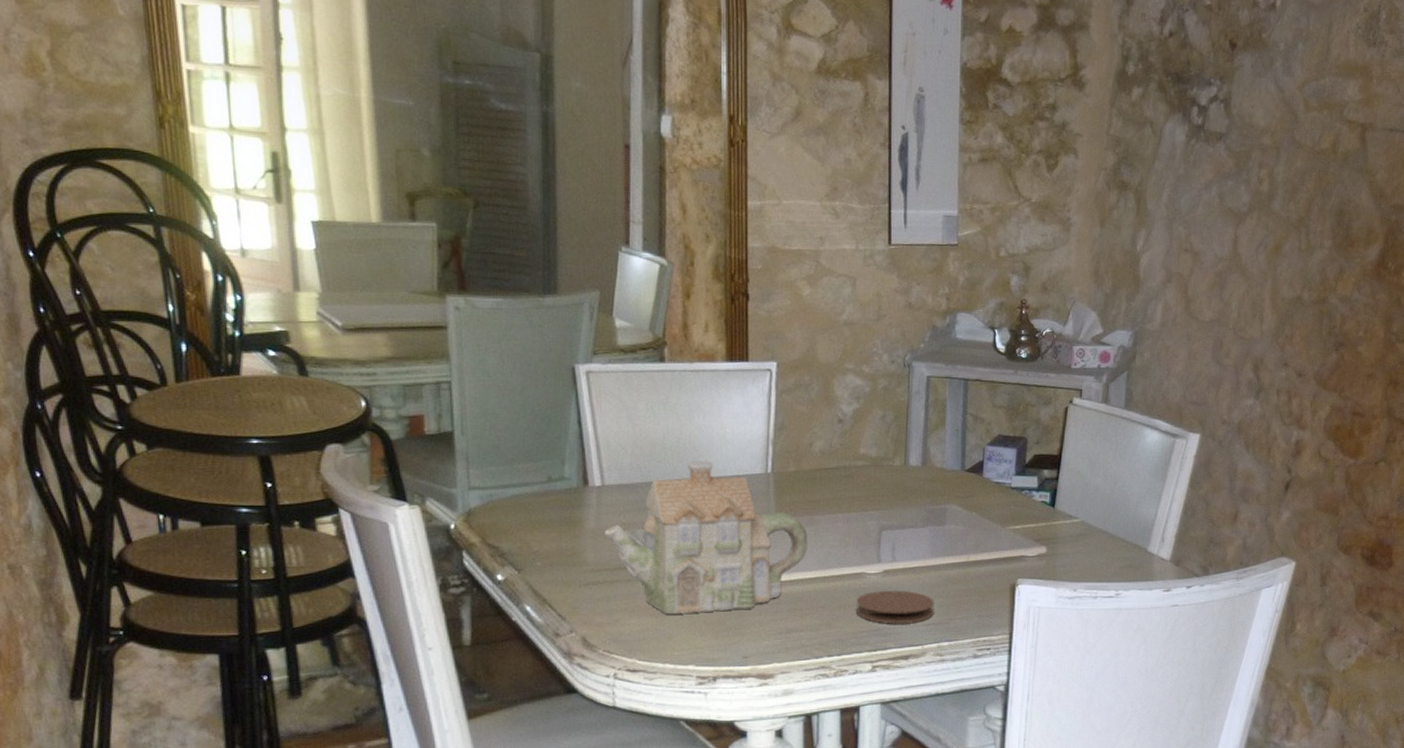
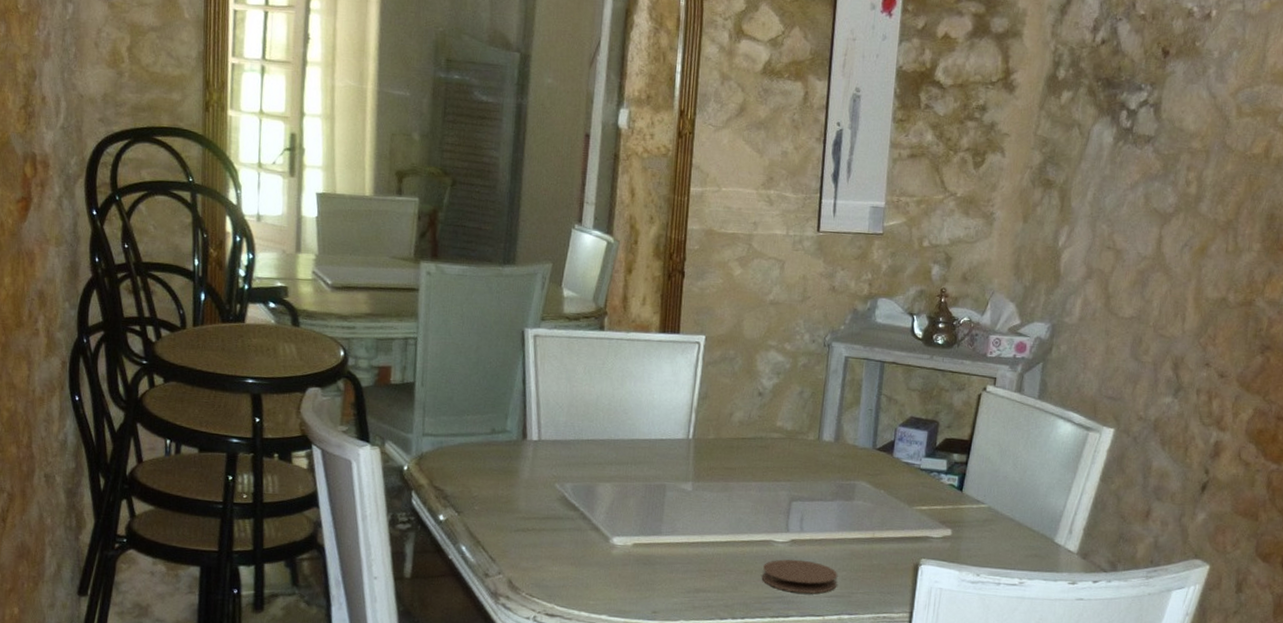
teapot: present [604,461,808,615] -> none [537,423,722,566]

